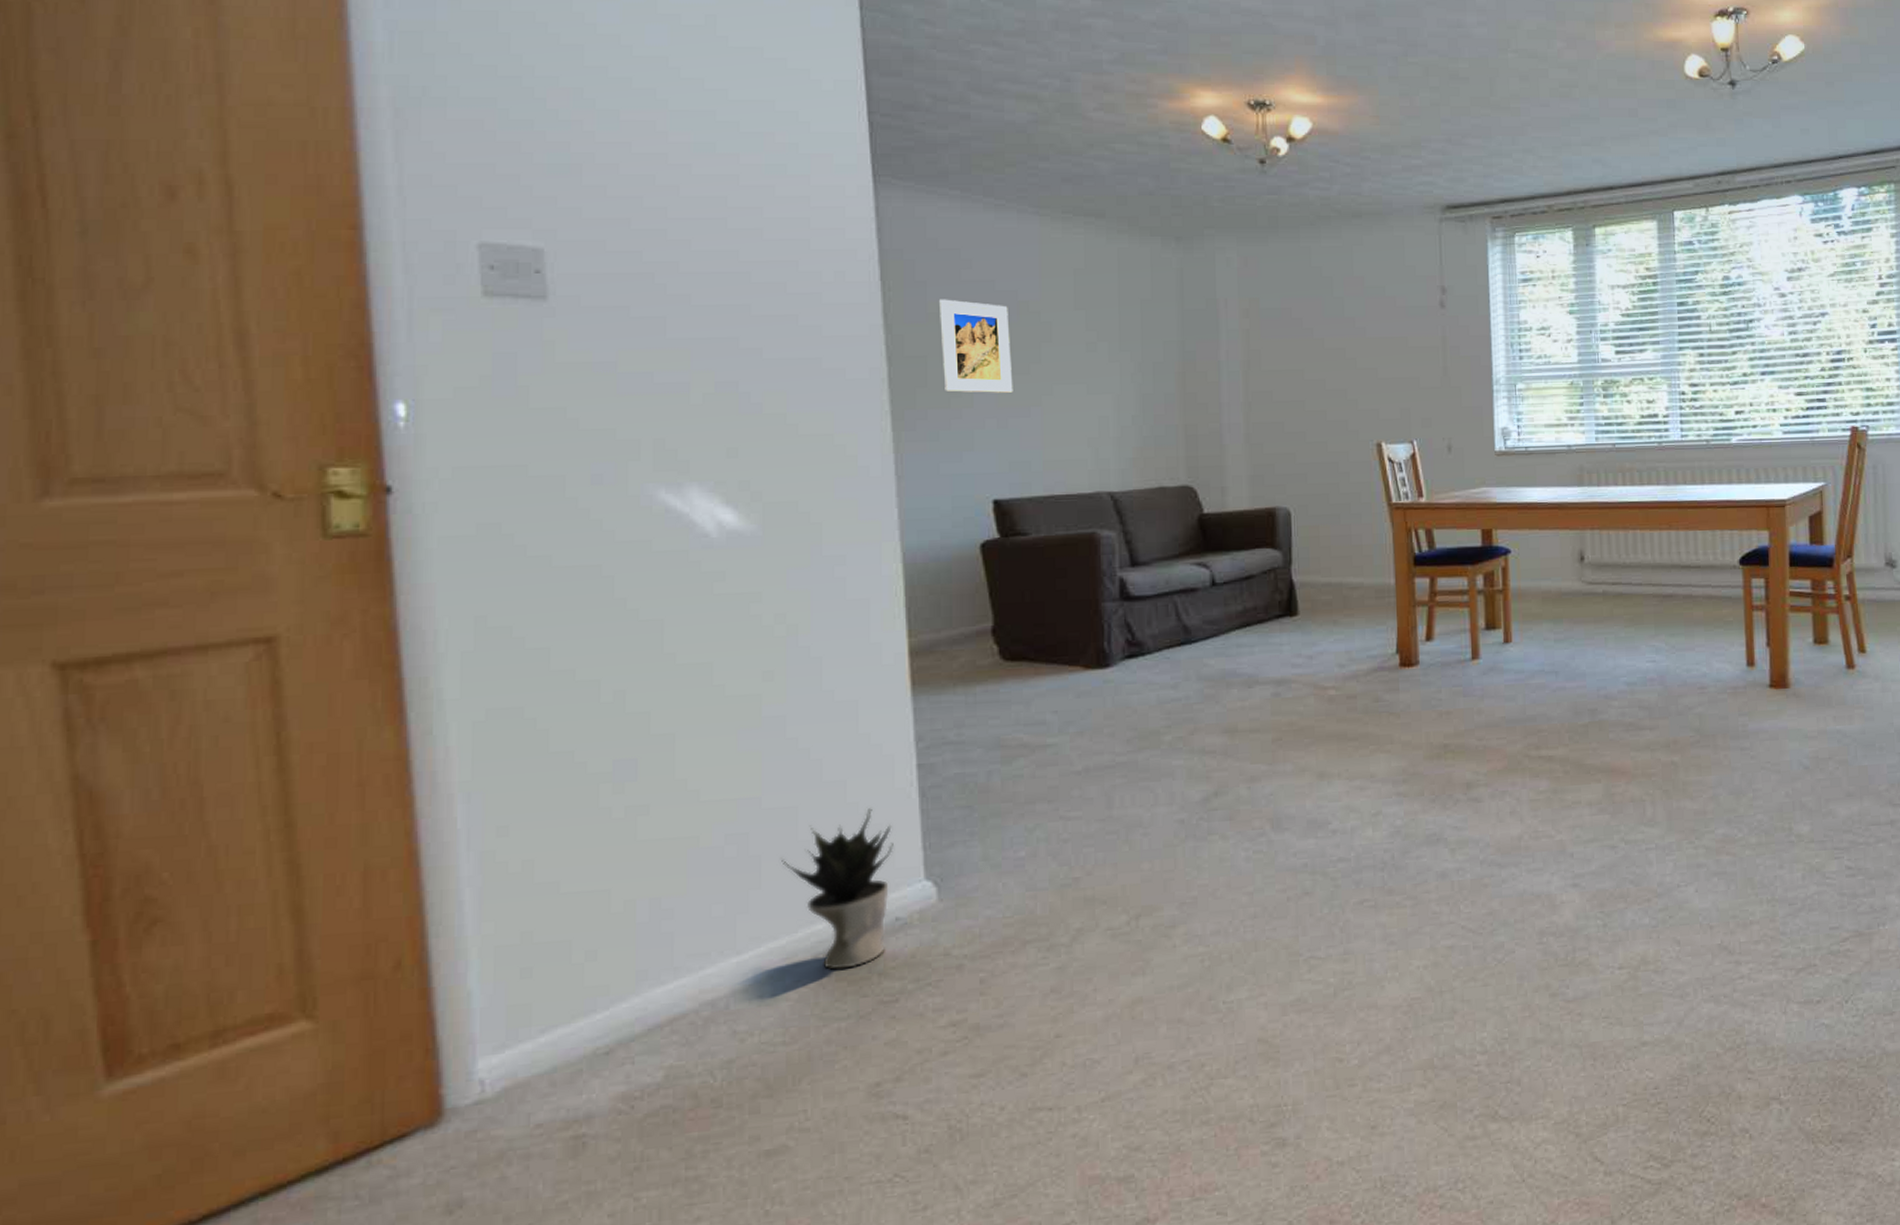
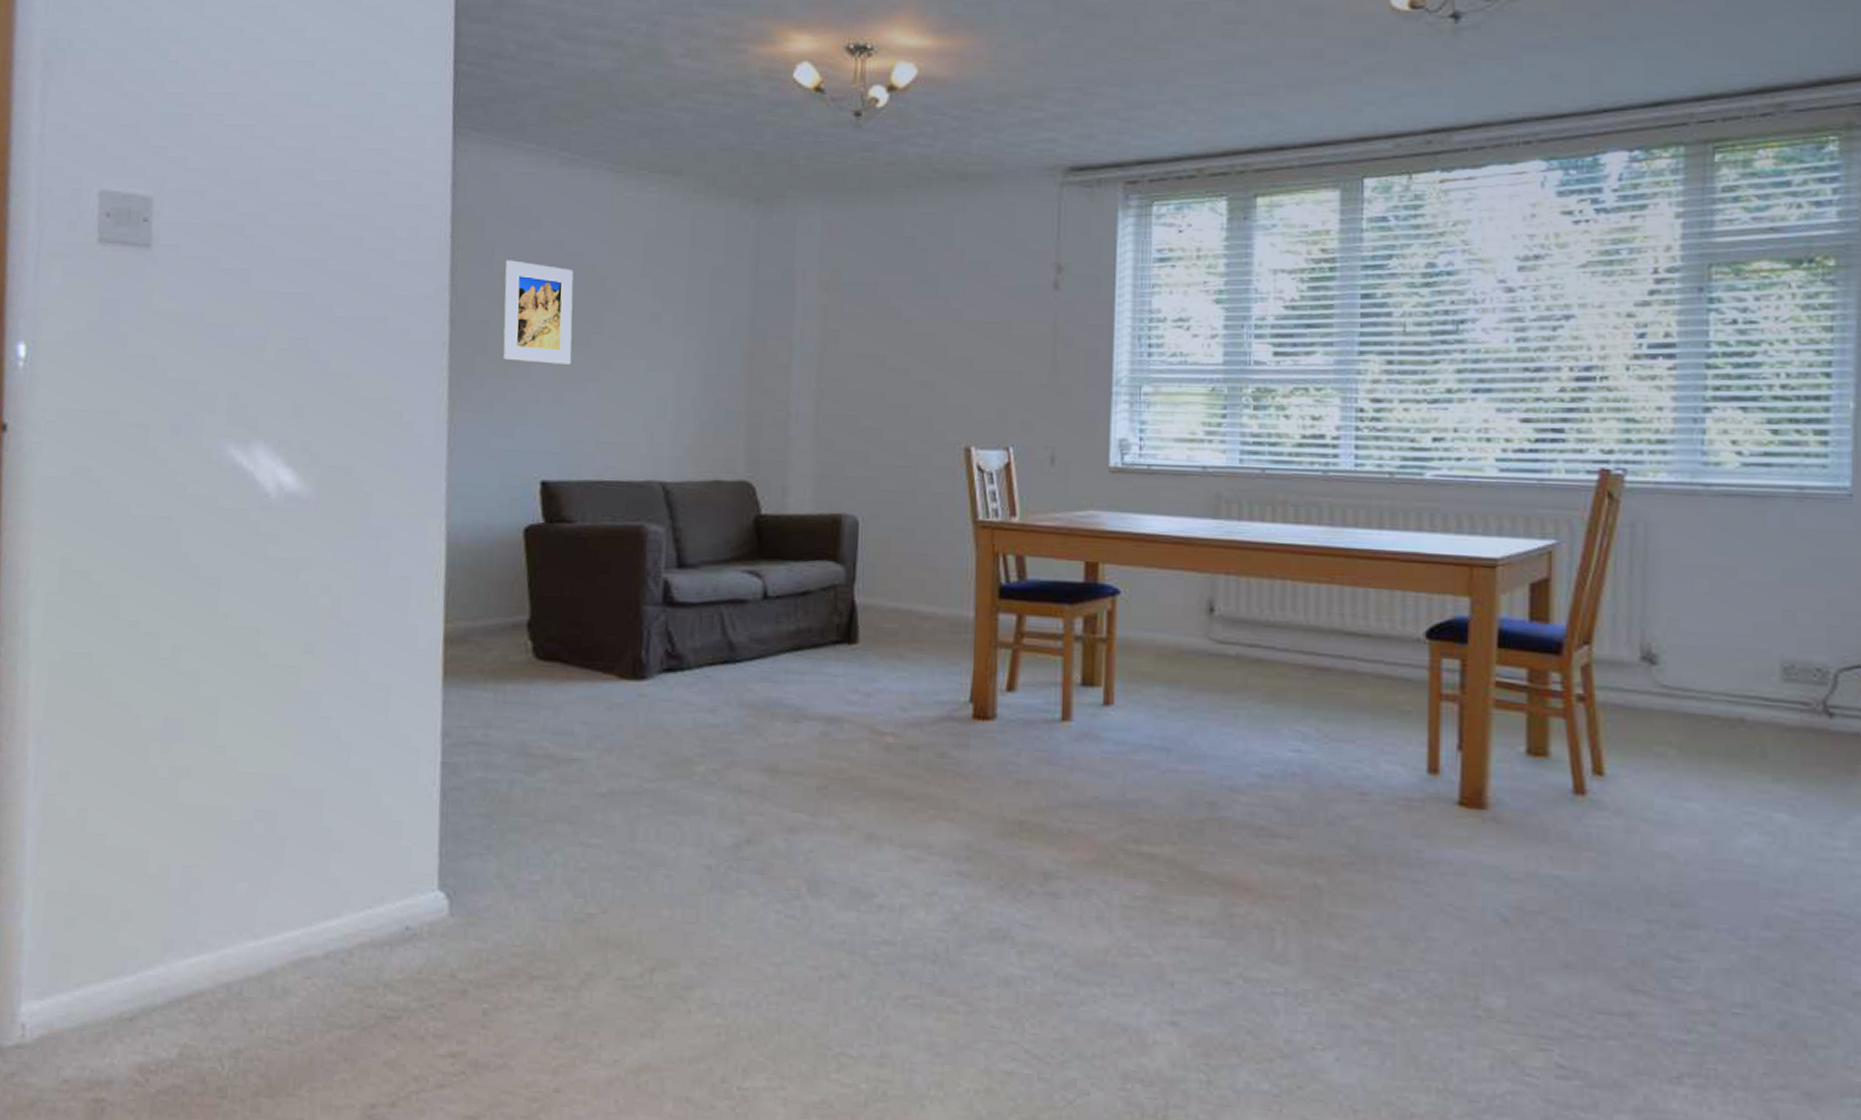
potted plant: present [781,808,893,970] -> none [304,803,411,974]

